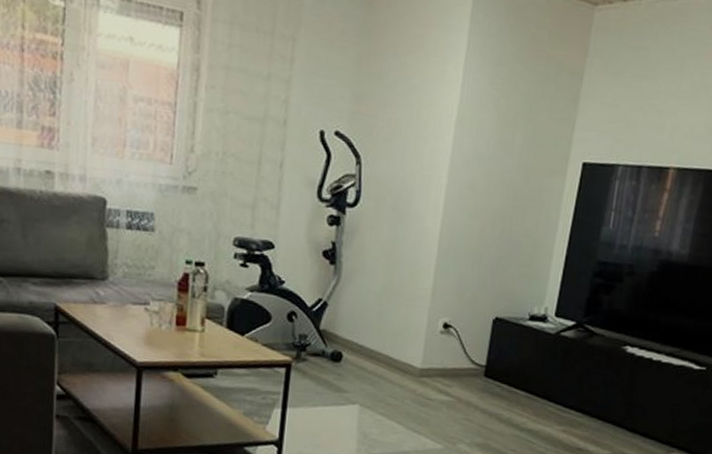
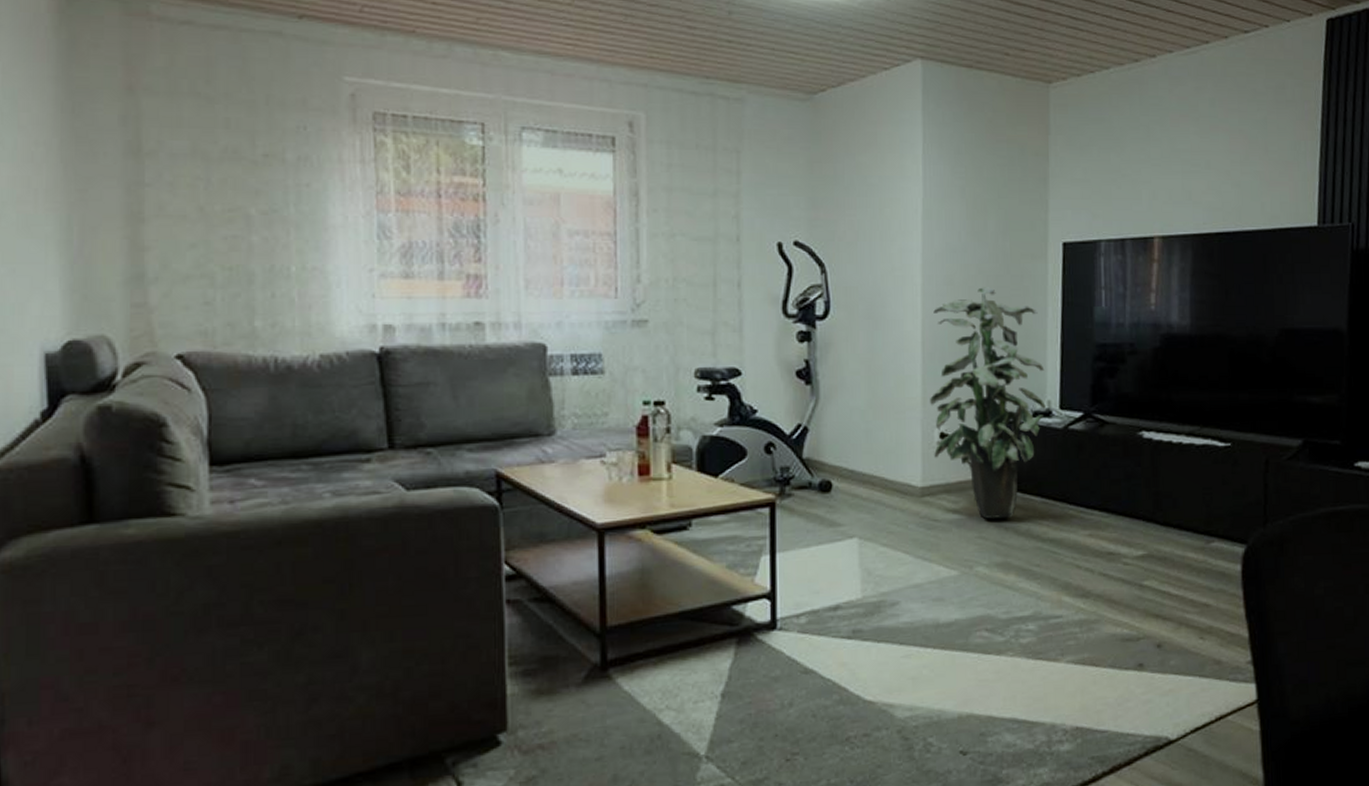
indoor plant: none [436,195,549,406] -> present [930,287,1046,519]

